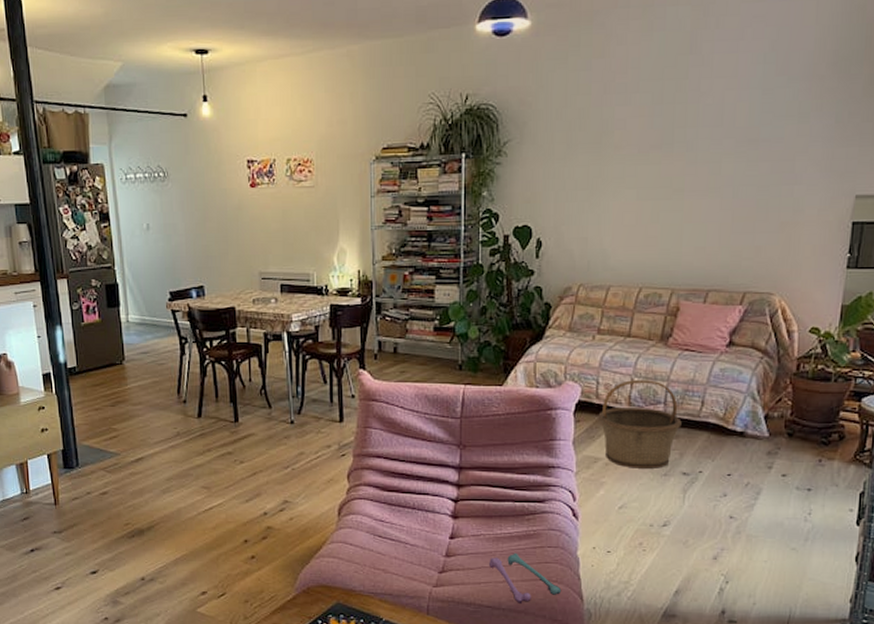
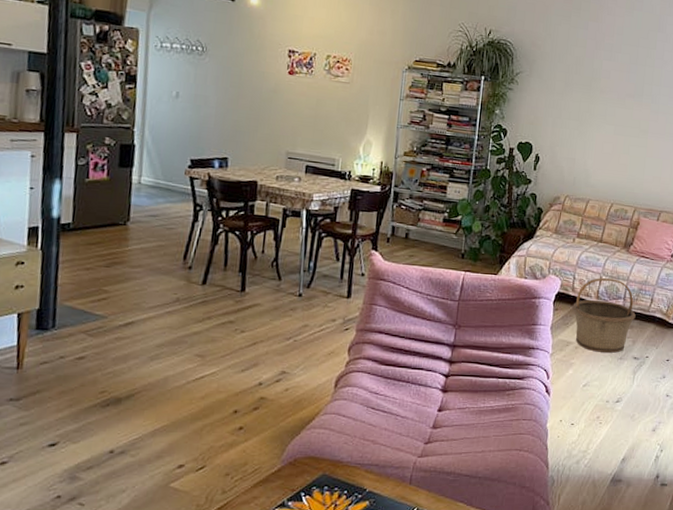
dog toy: present [488,552,560,605] -> none [470,425,530,473]

